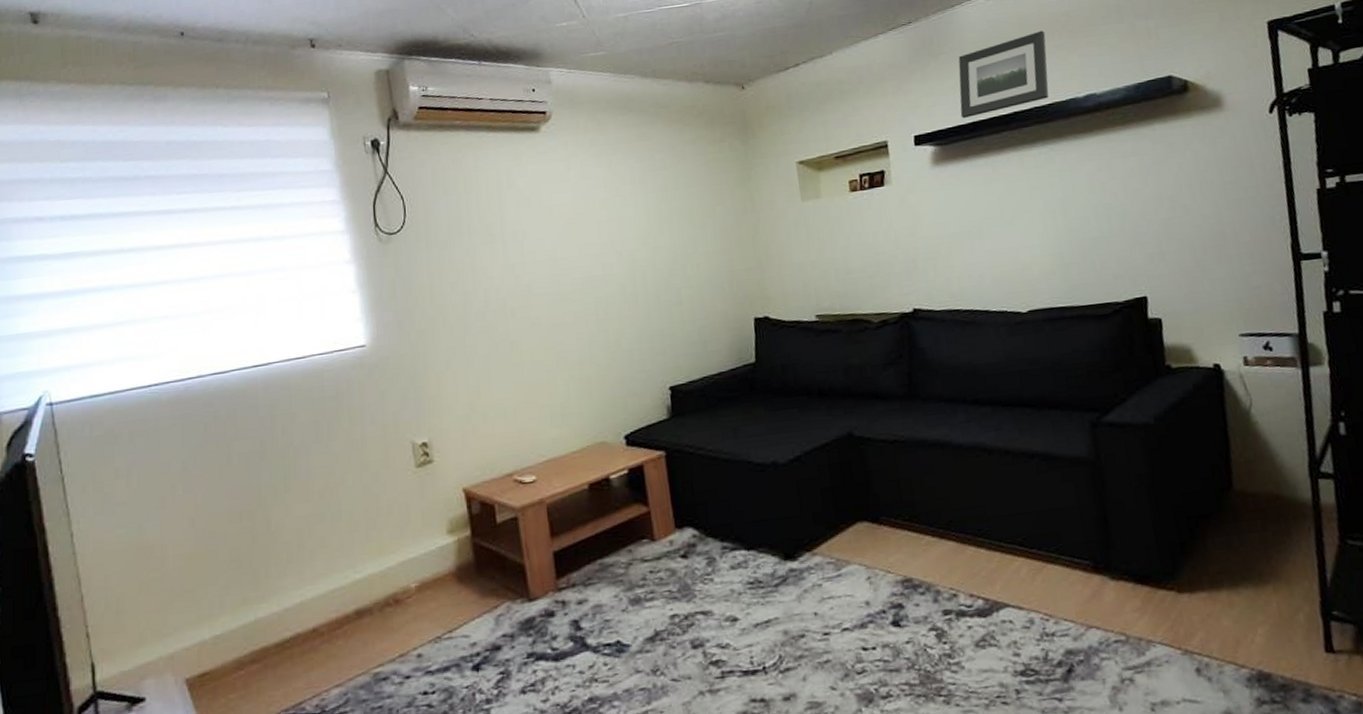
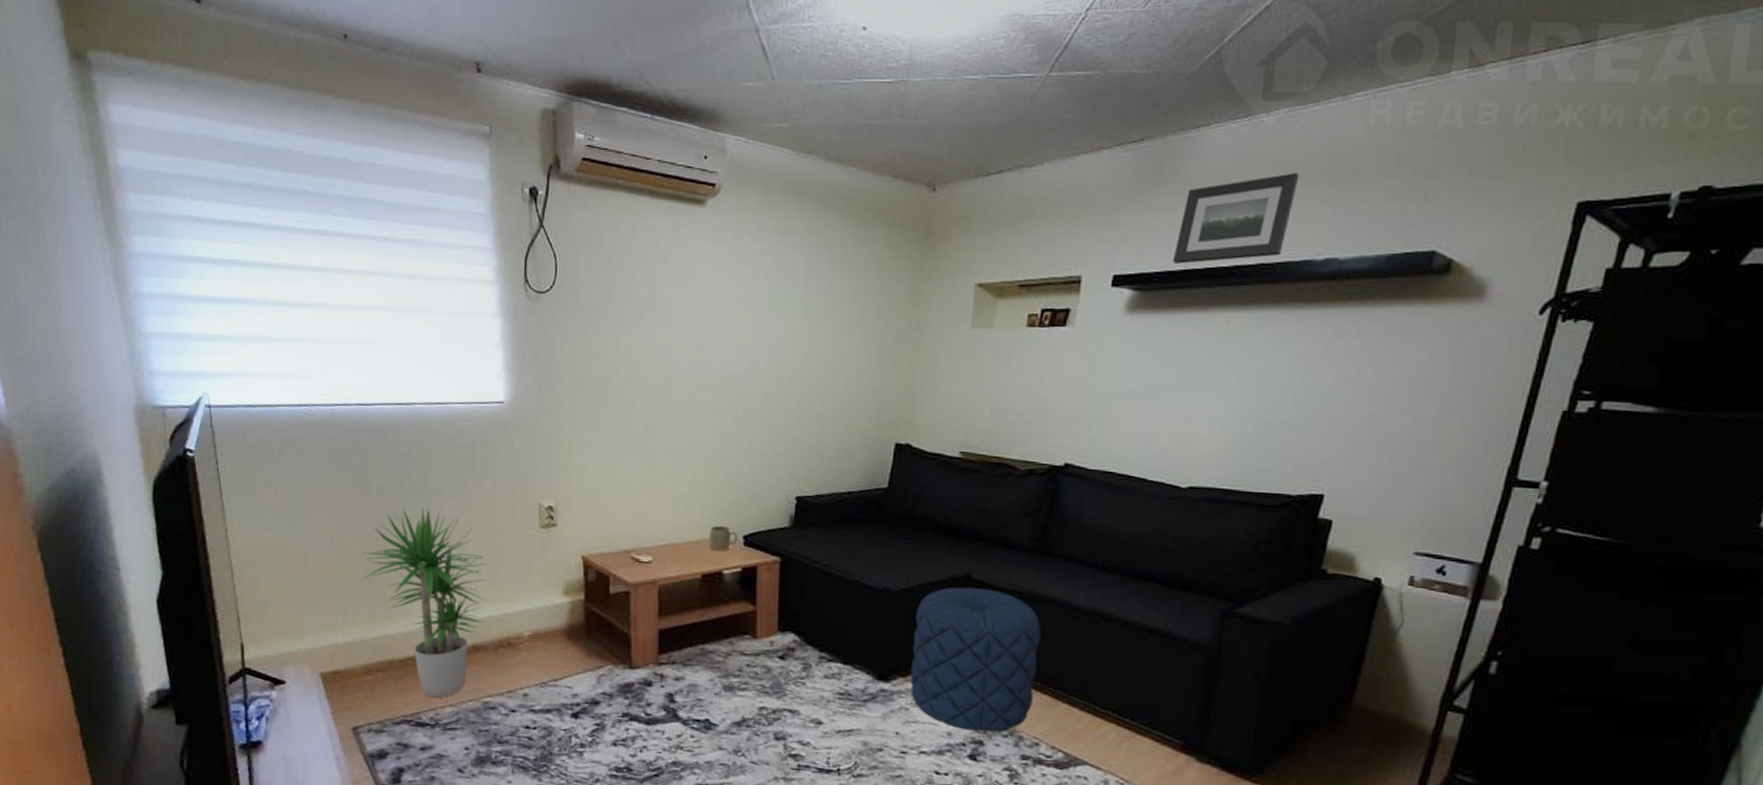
potted plant: none [226,468,368,682] -> present [362,507,488,698]
mug: none [590,429,619,458] -> present [709,525,737,552]
pouf: none [807,443,941,595] -> present [910,587,1041,732]

